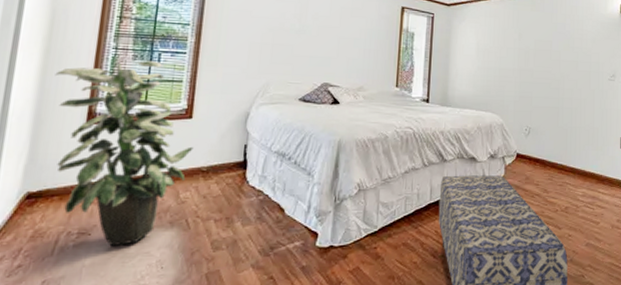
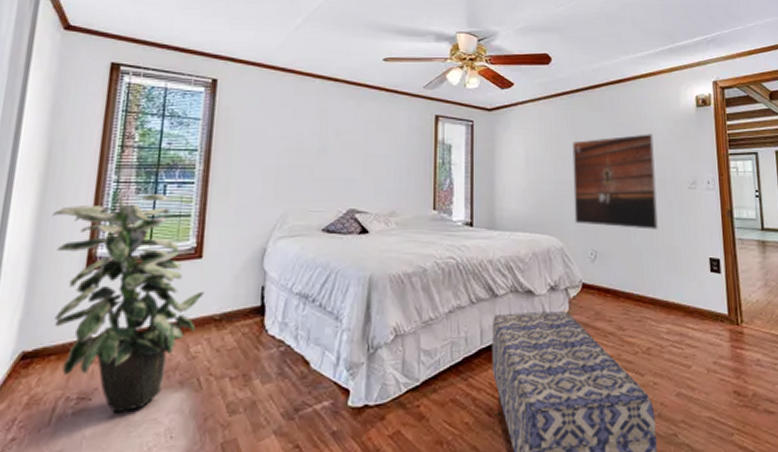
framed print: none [514,33,583,112] -> present [572,134,658,230]

